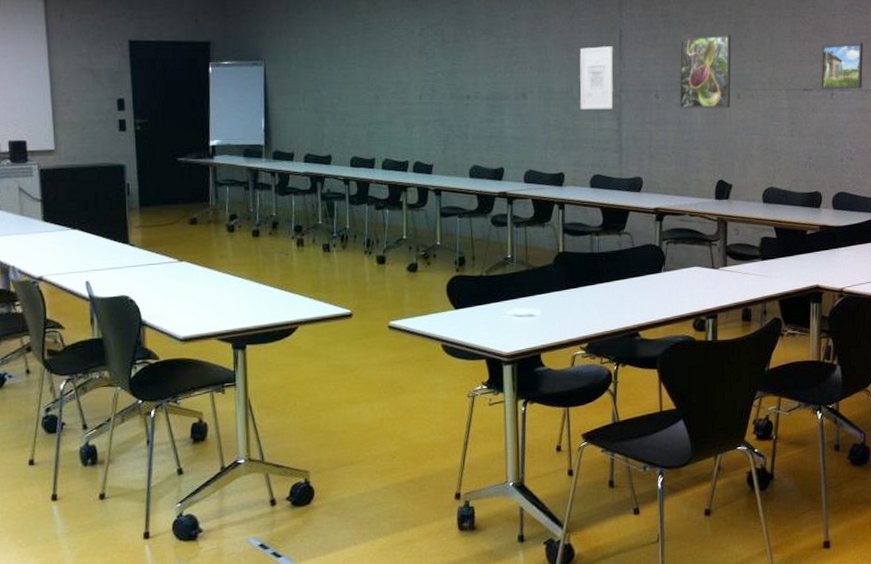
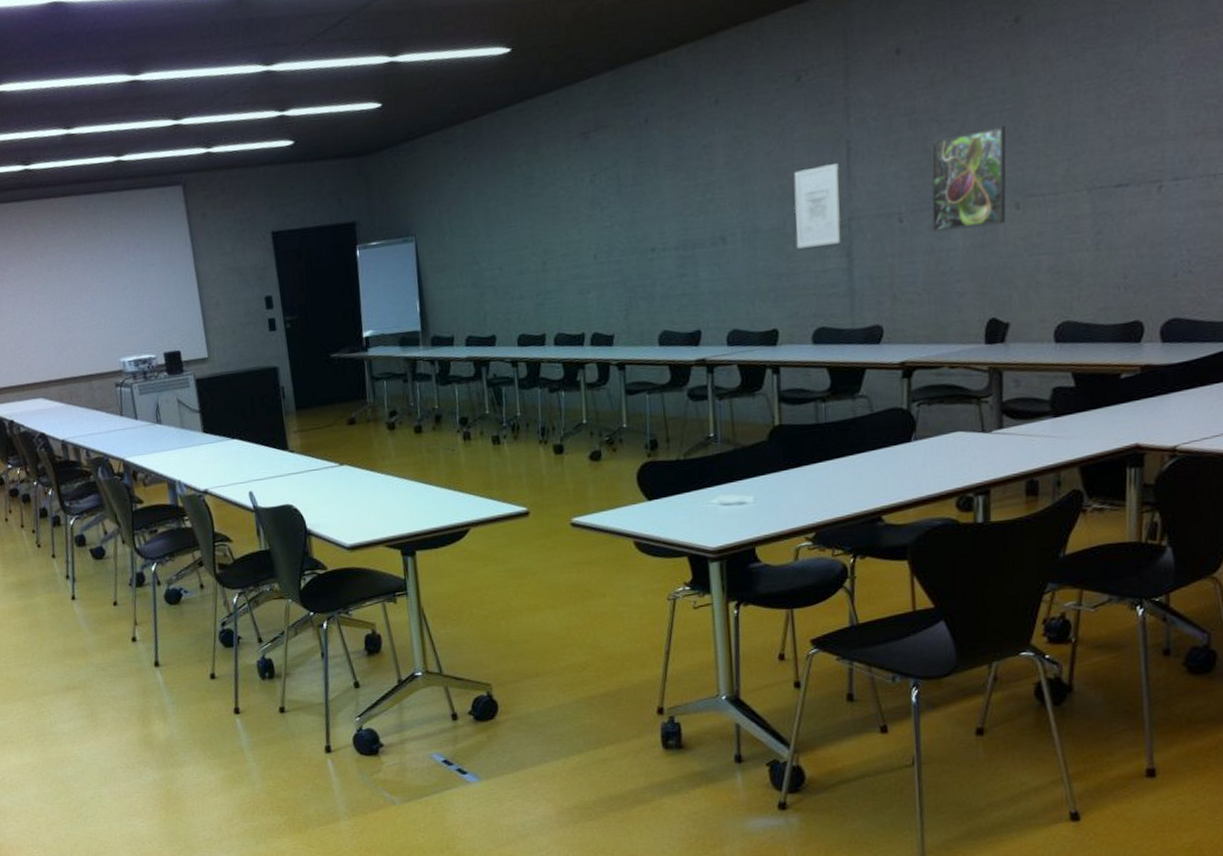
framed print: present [820,42,863,90] -> none [1141,109,1210,183]

